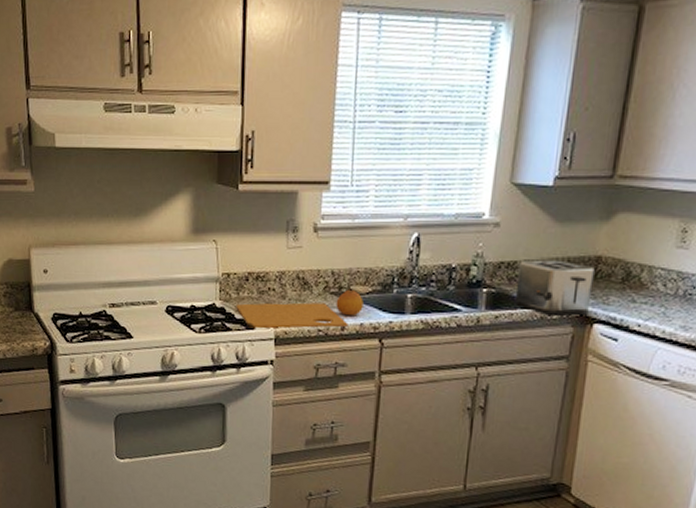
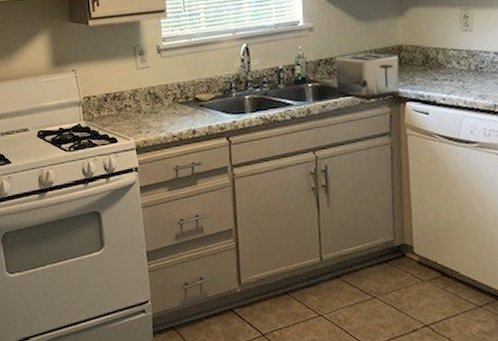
cutting board: present [236,302,348,329] -> none [99,112,198,142]
fruit: present [336,289,363,316] -> none [185,97,209,121]

